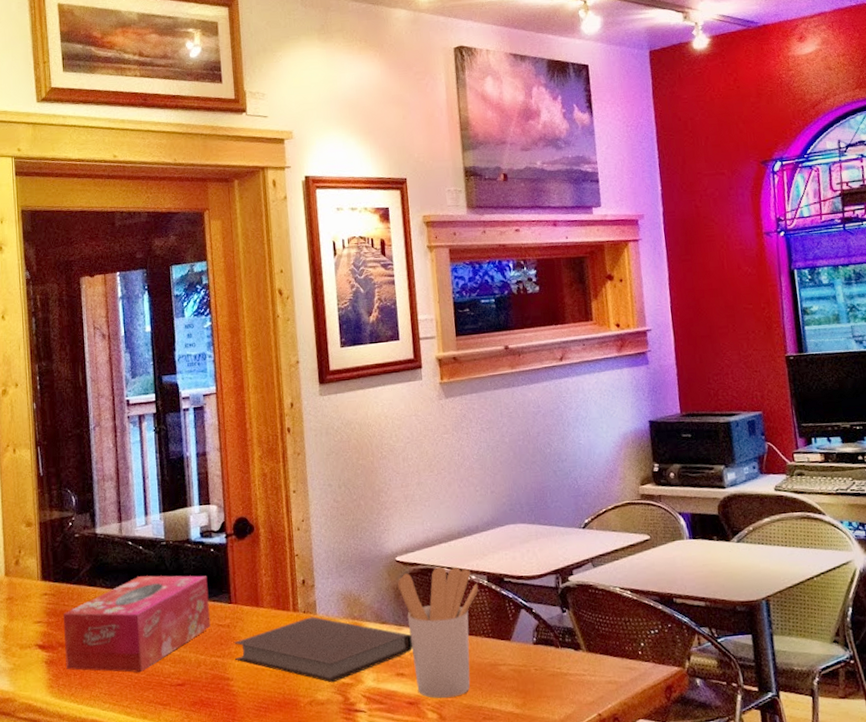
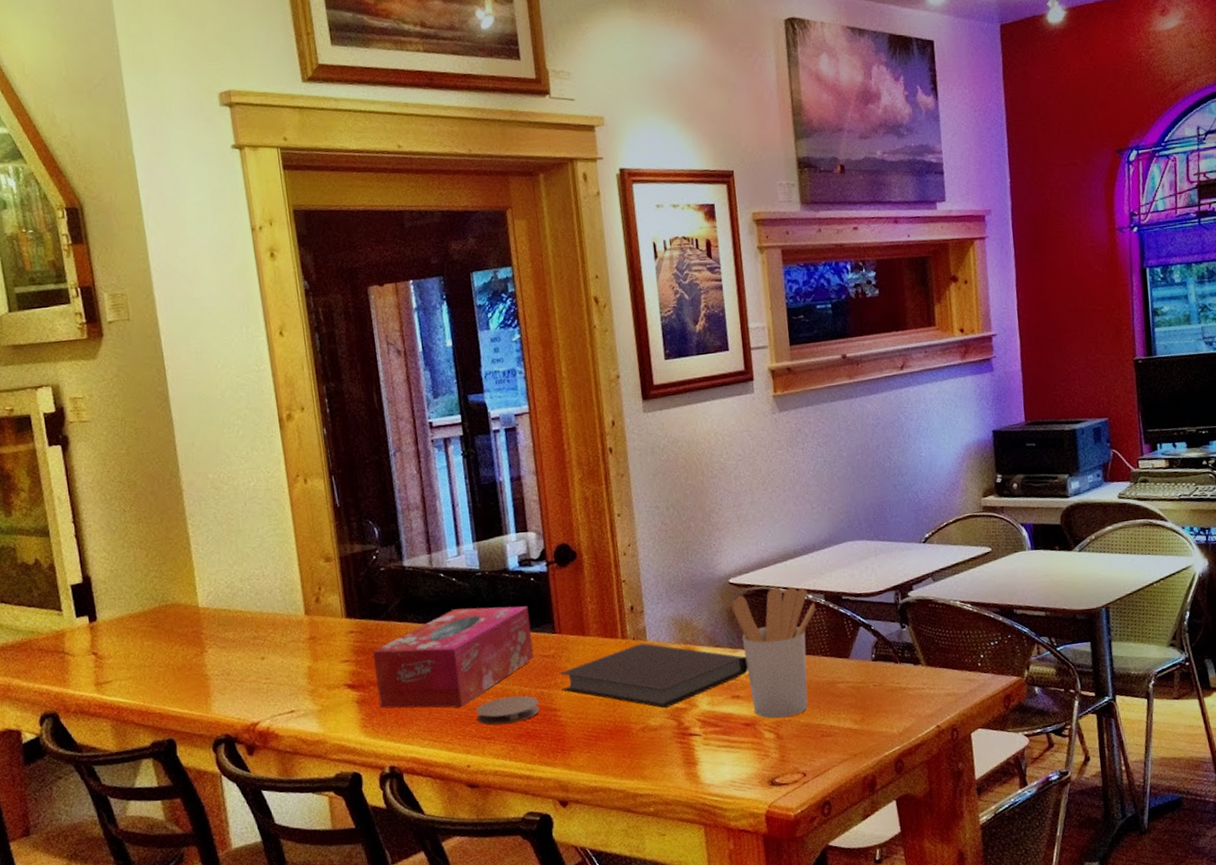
coaster: none [154,663,214,692] -> present [475,695,540,725]

